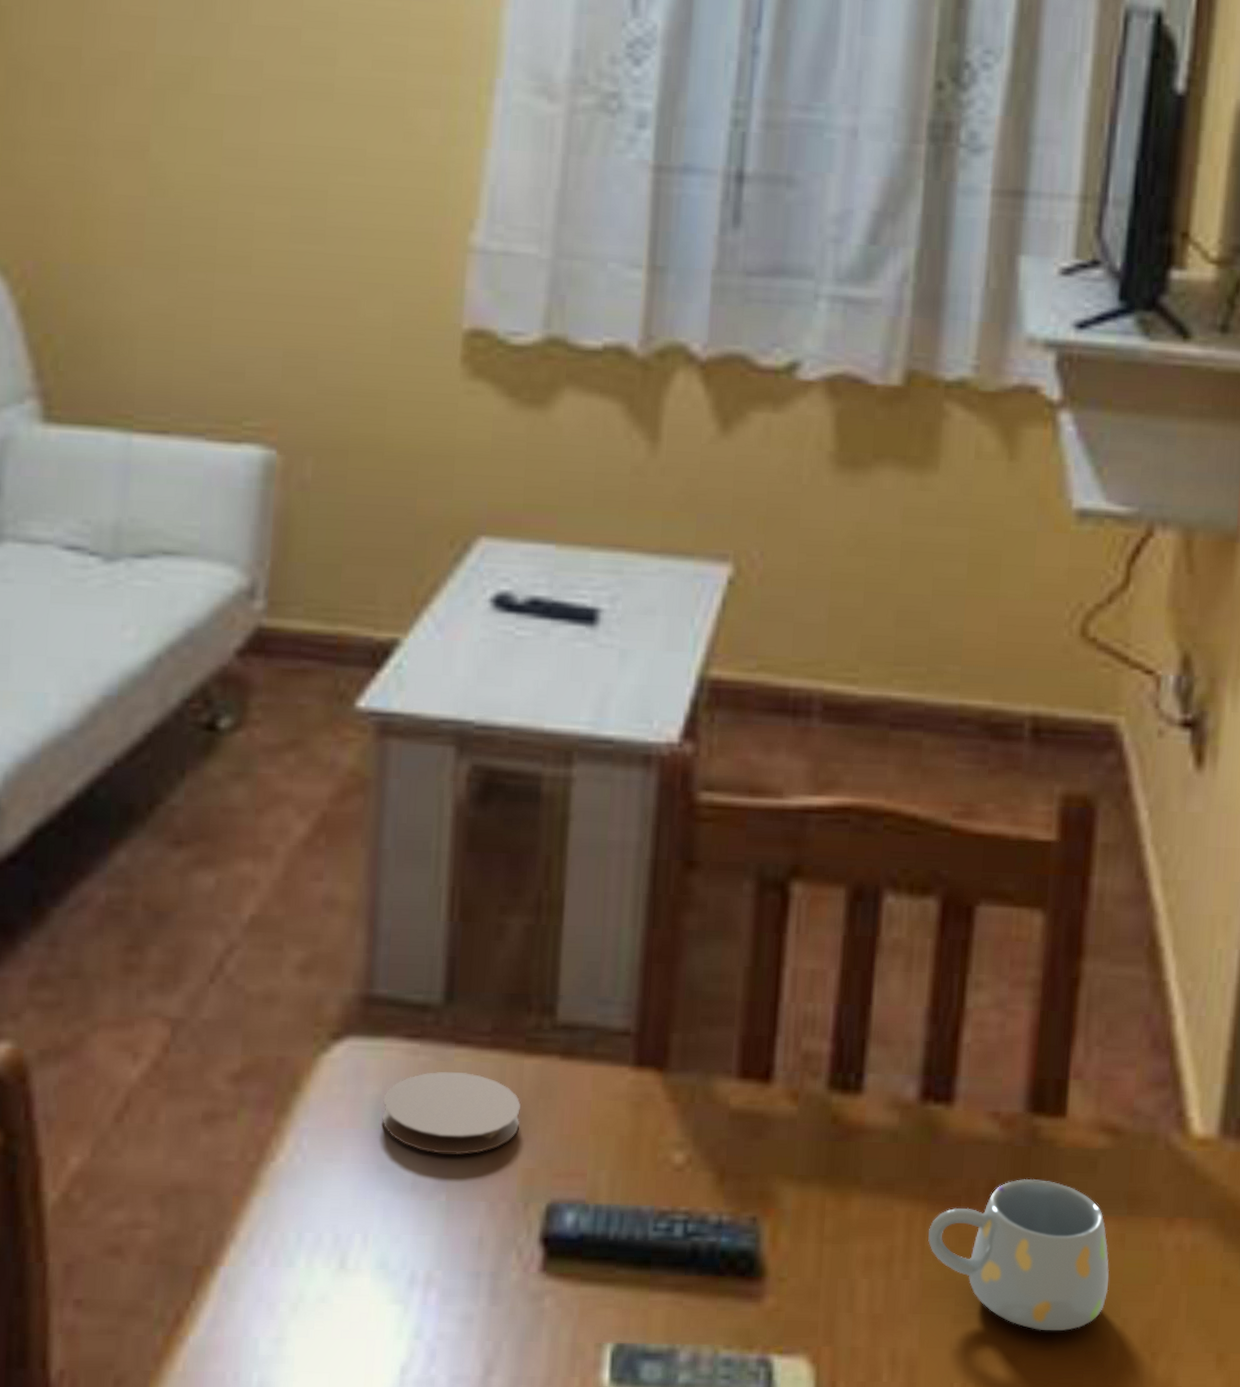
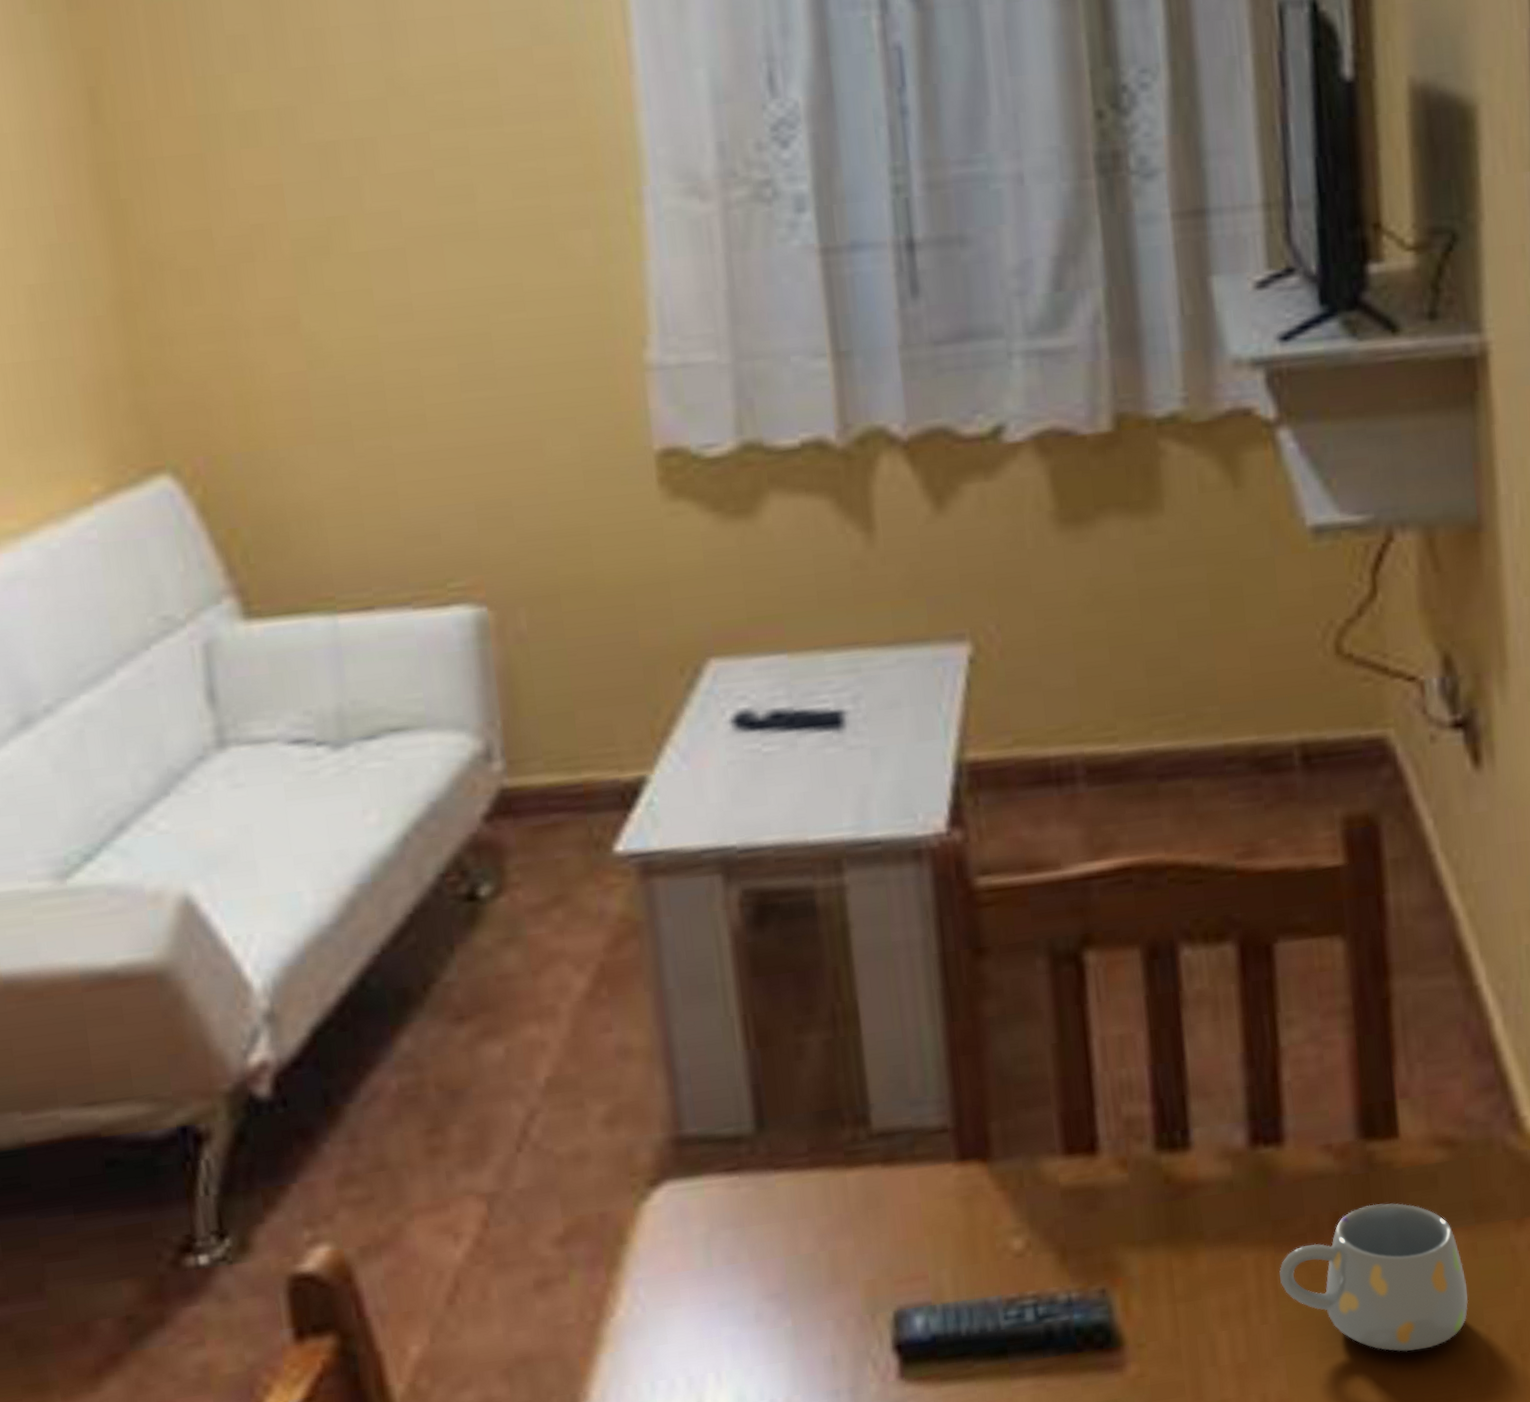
coaster: present [382,1071,521,1154] -> none [712,1196,853,1281]

